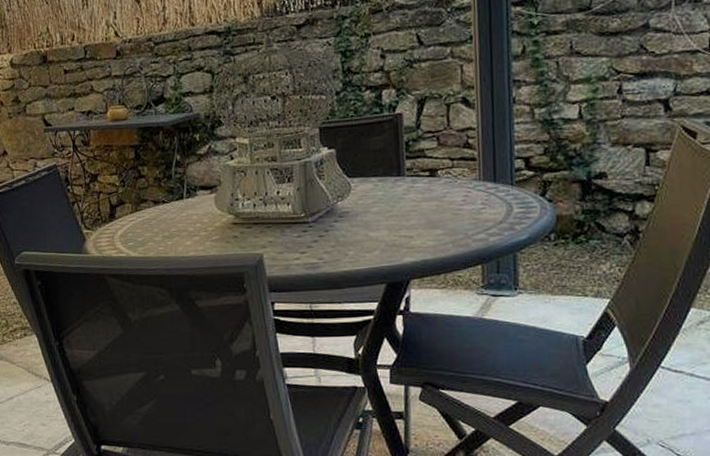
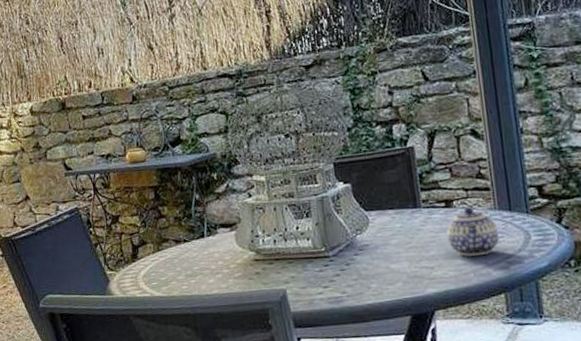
teapot: none [429,177,482,227] -> present [446,207,500,256]

